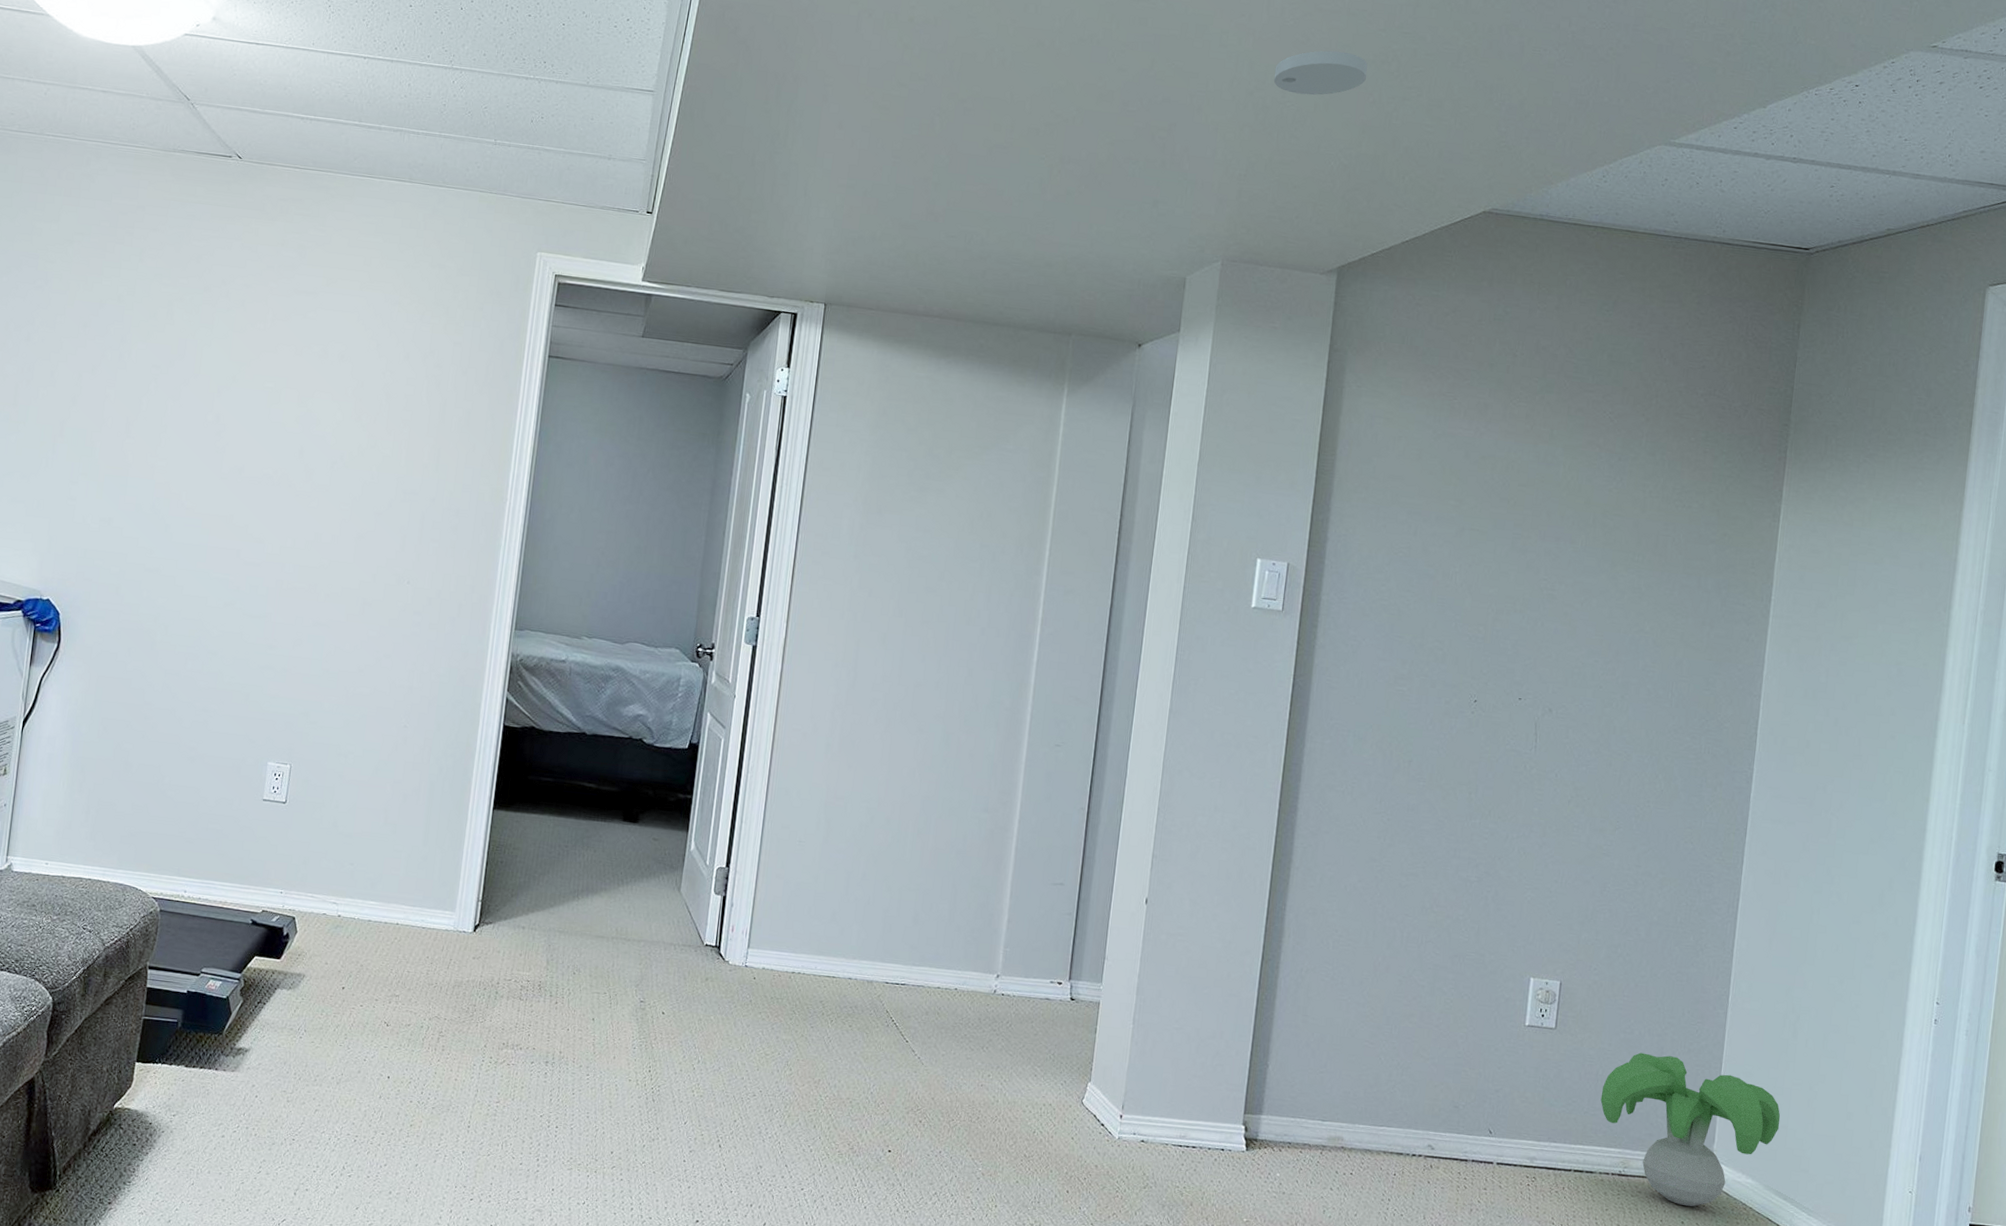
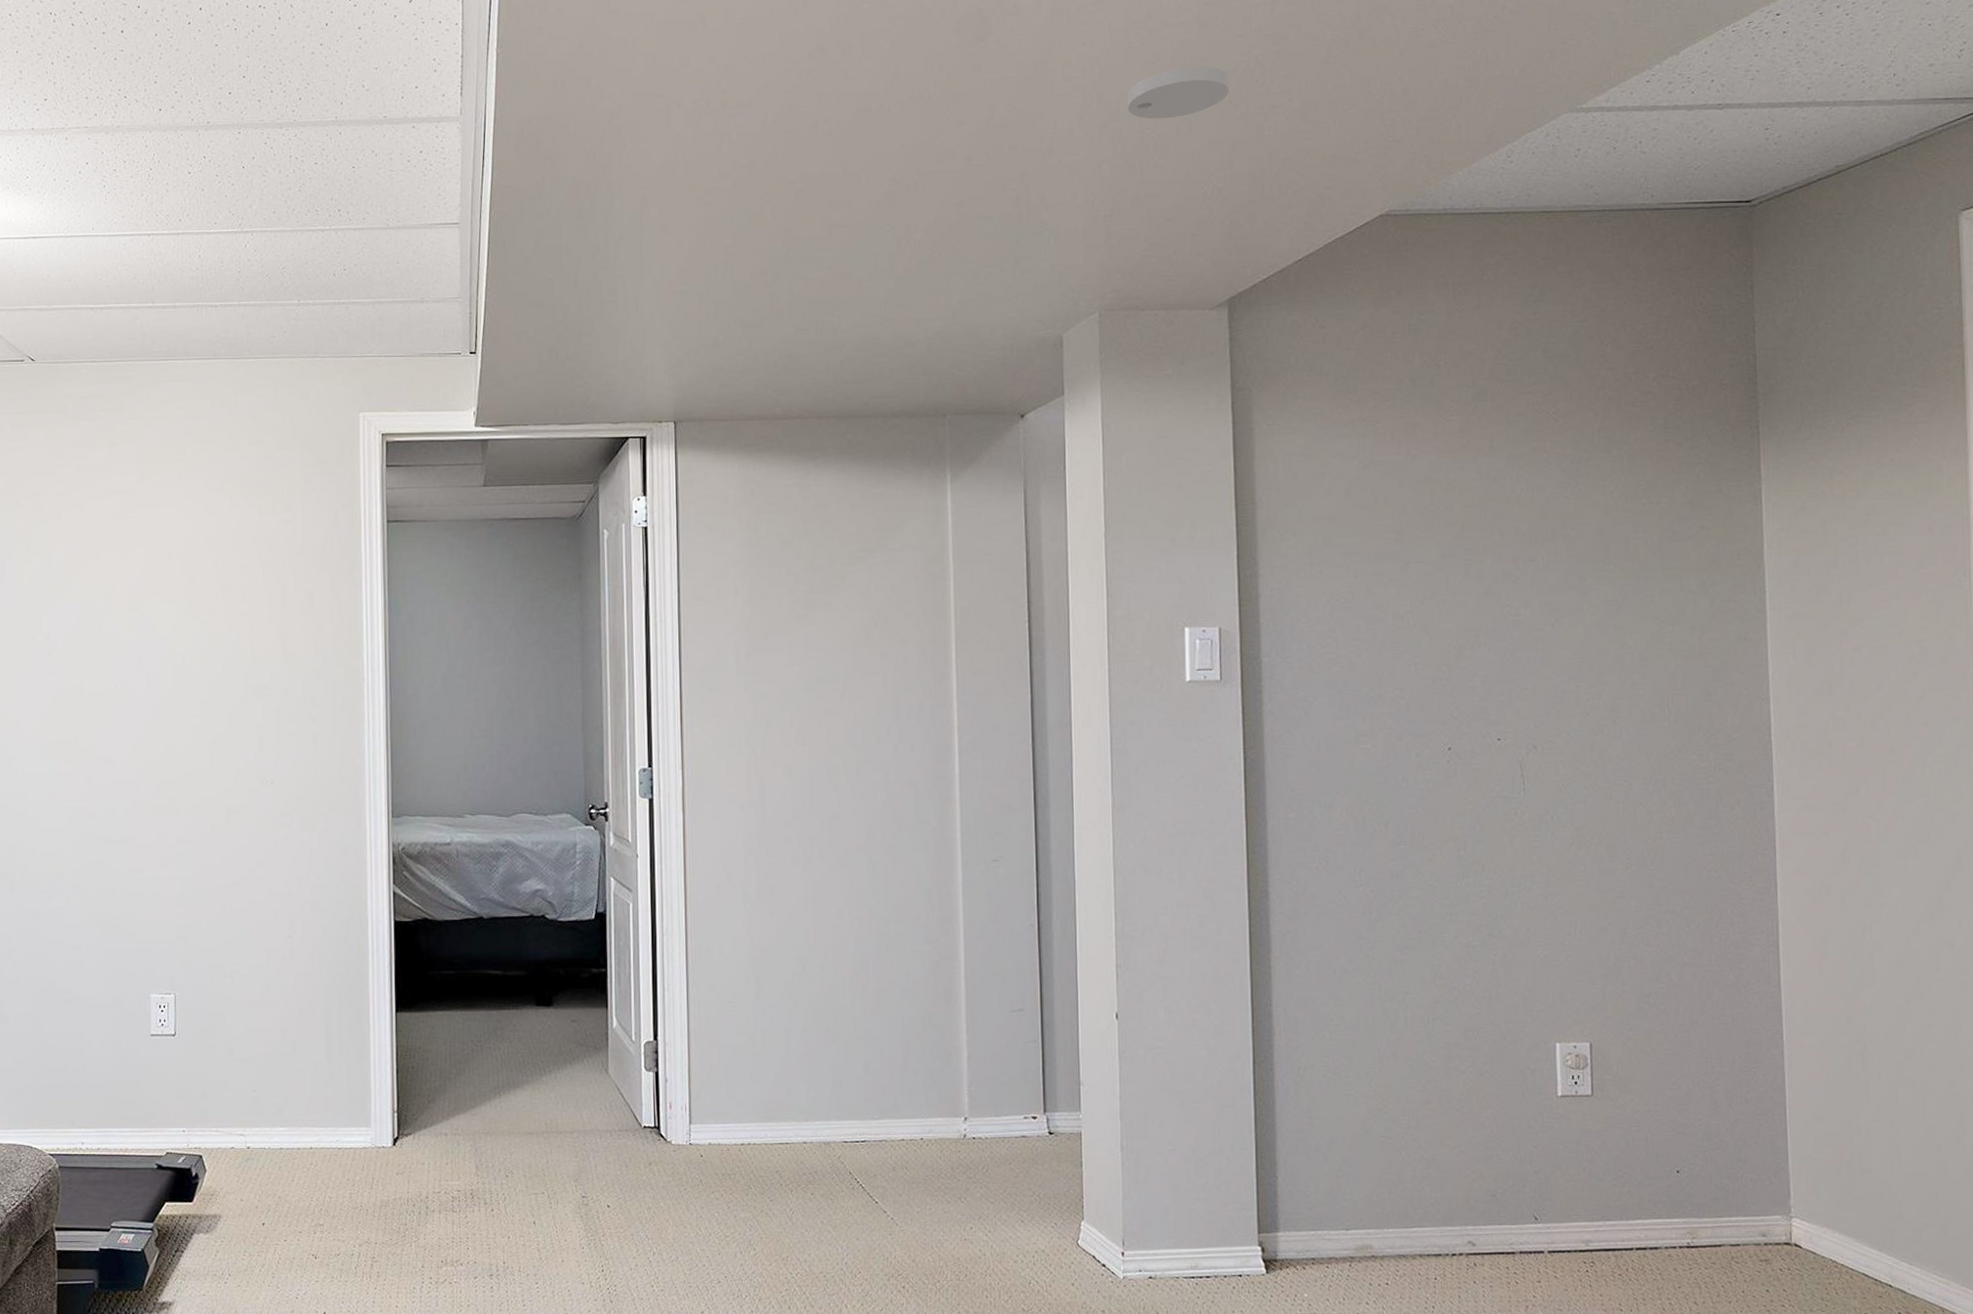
decorative plant: present [1600,1052,1781,1207] -> none [1654,1108,1862,1273]

